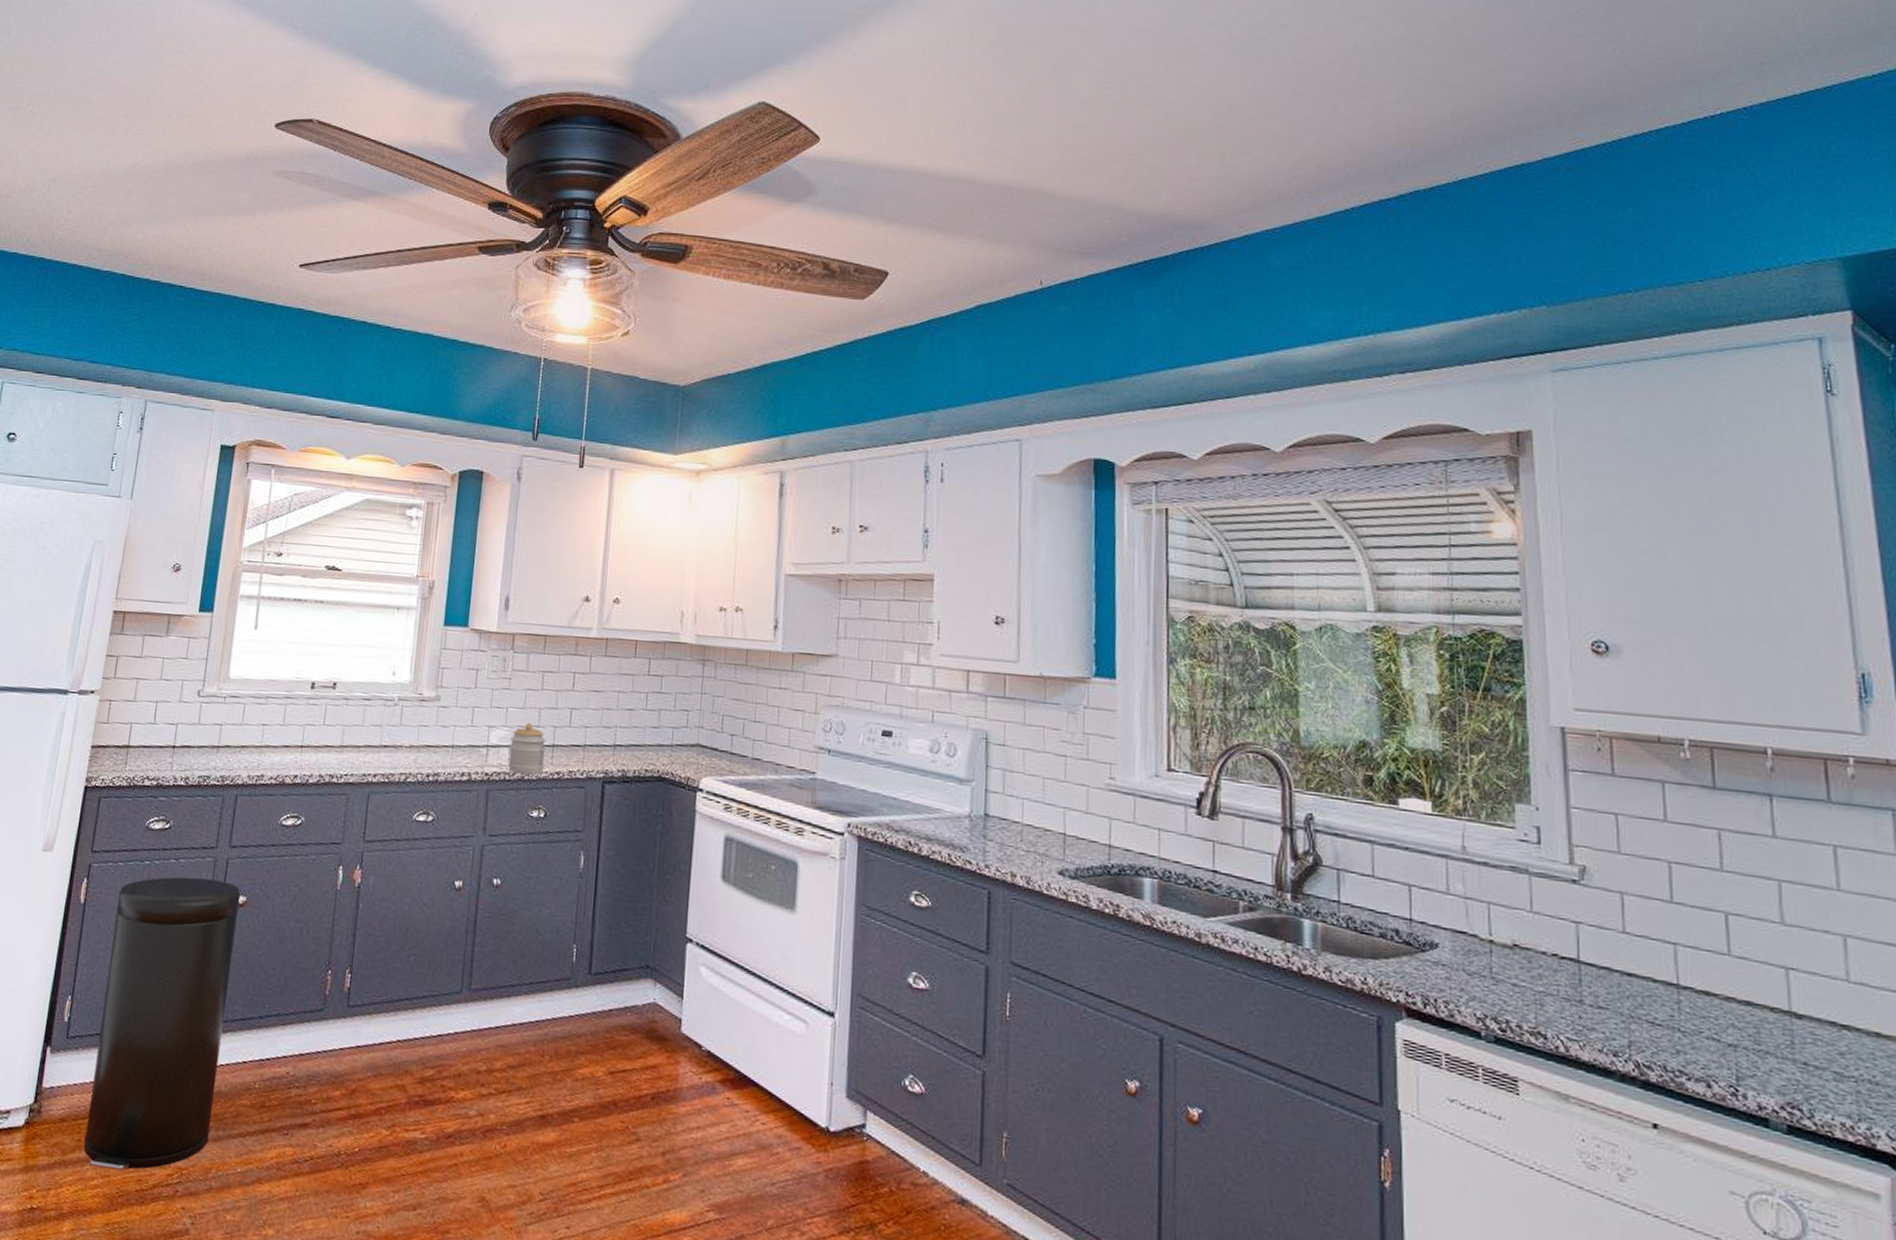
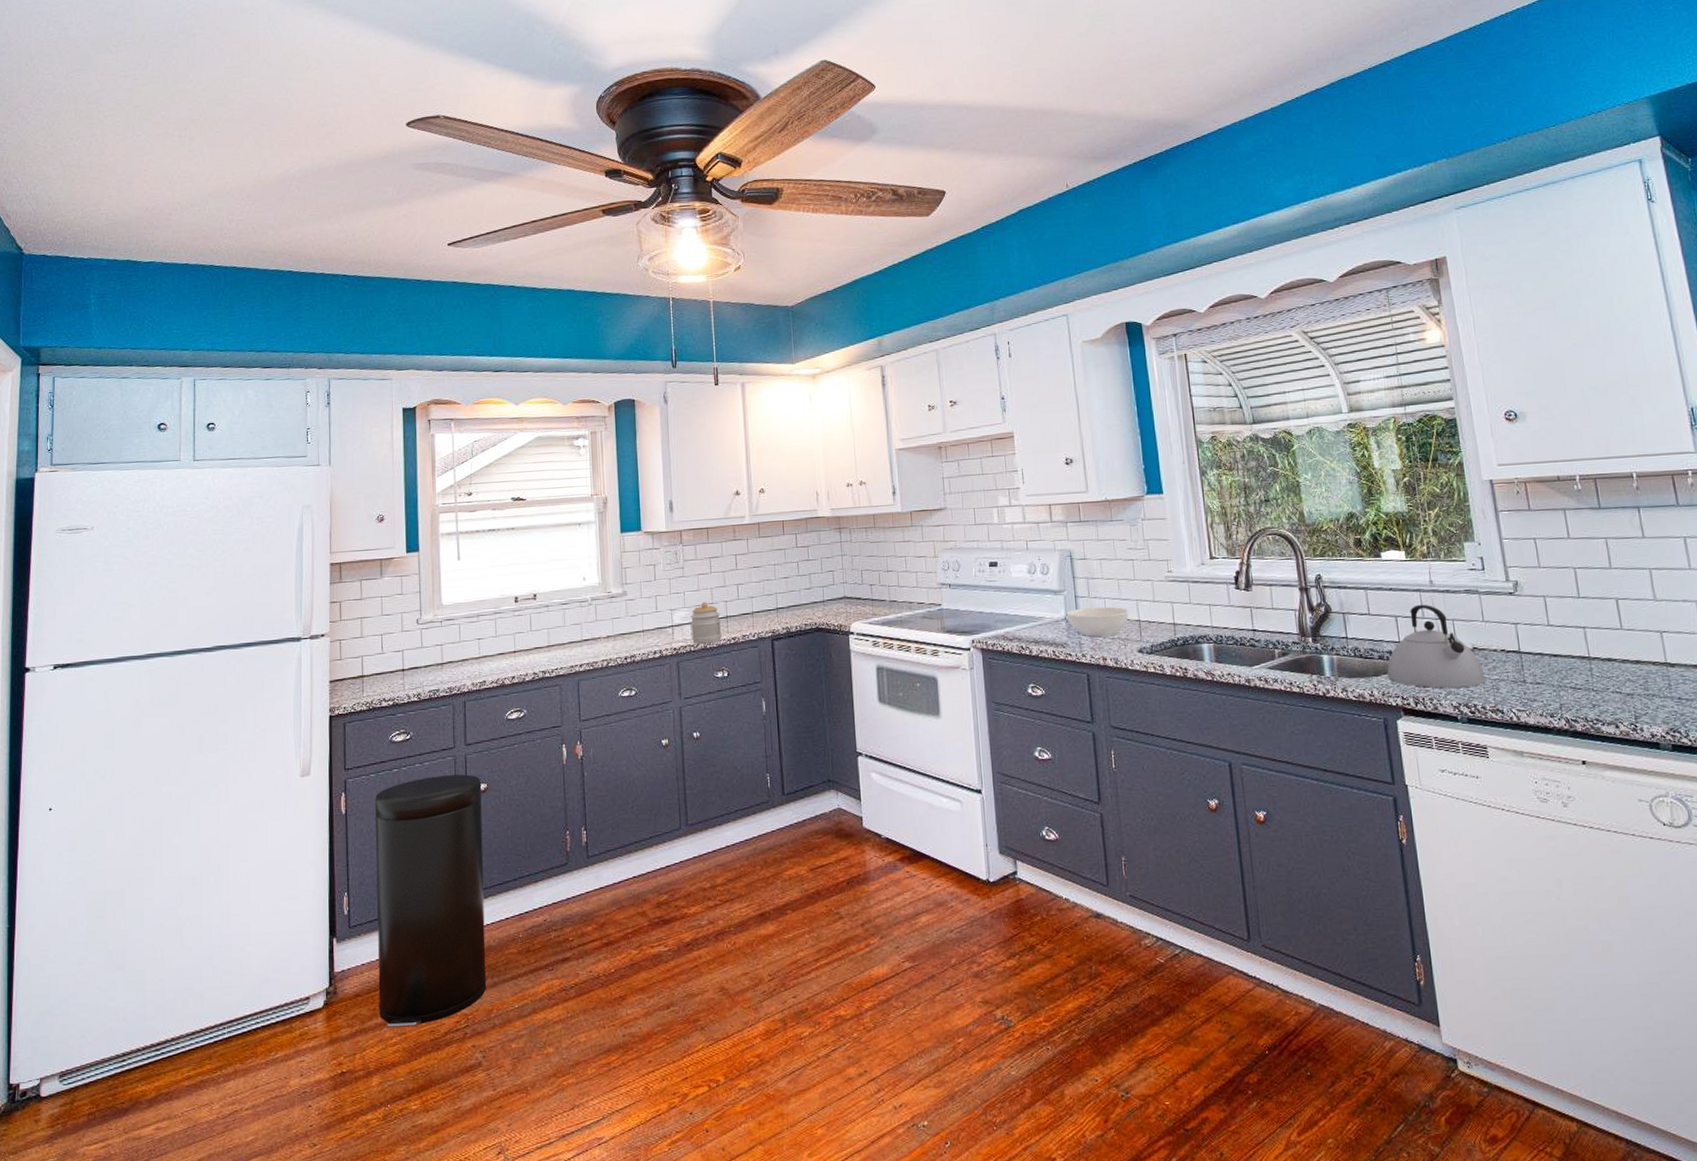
bowl: none [971,806,1053,848] -> present [1066,606,1129,638]
kettle: none [1388,874,1528,997] -> present [1387,604,1487,689]

